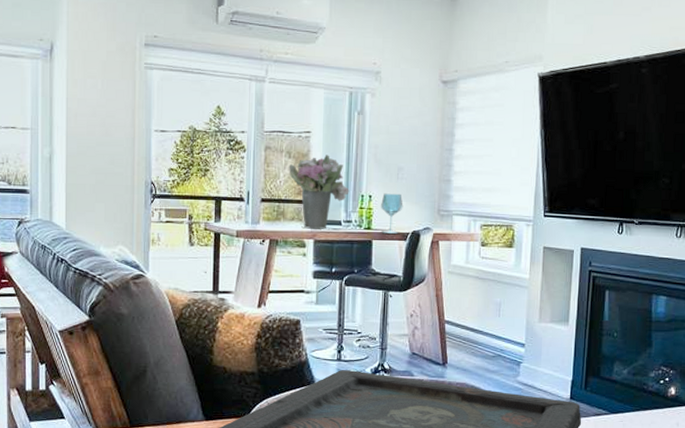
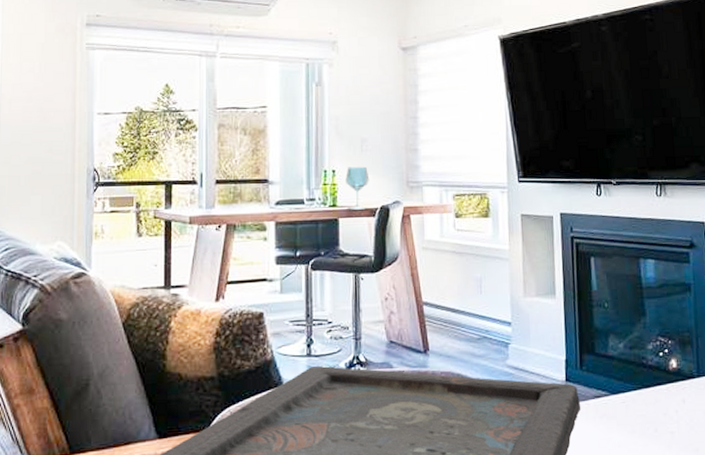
flower bouquet: present [289,155,350,229] -> none [245,129,311,210]

